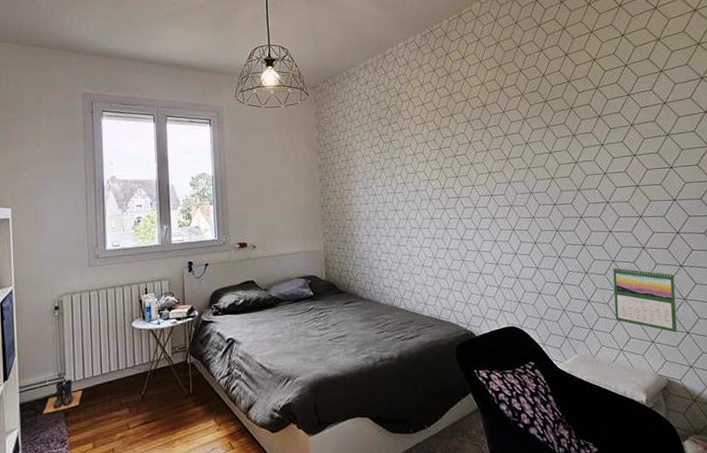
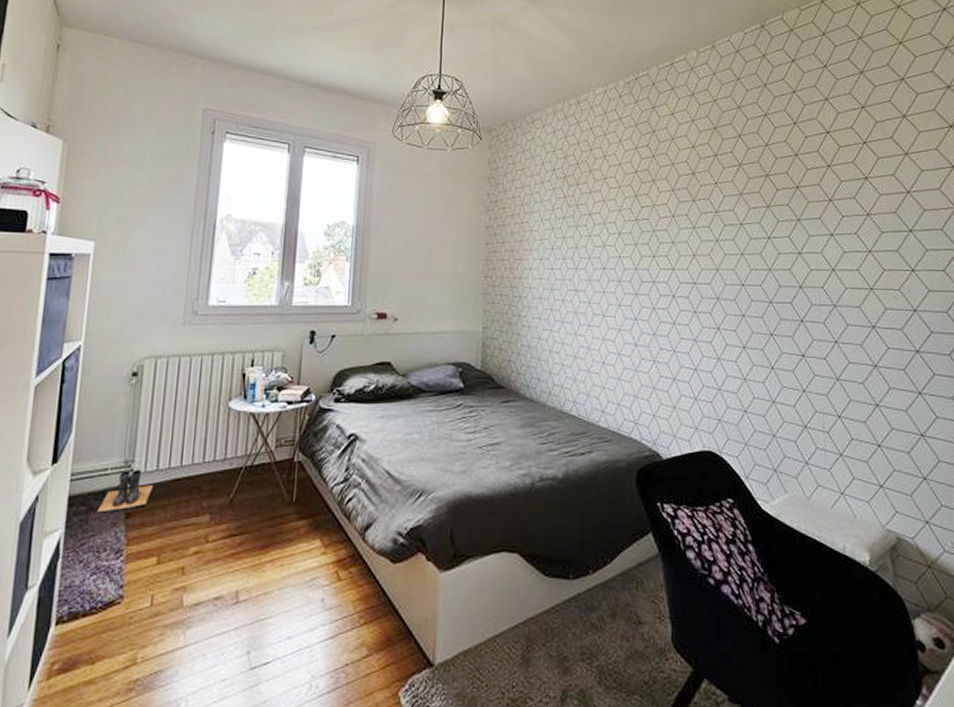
calendar: present [613,266,678,333] -> none [836,386,912,477]

